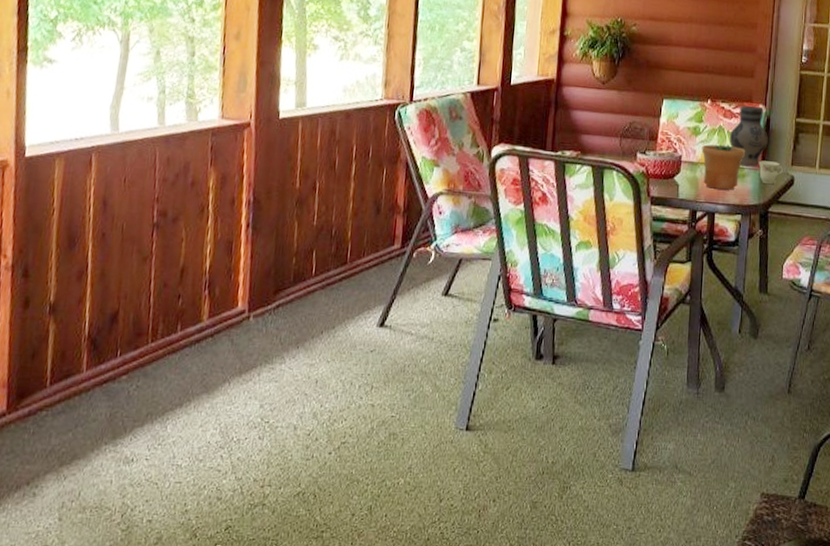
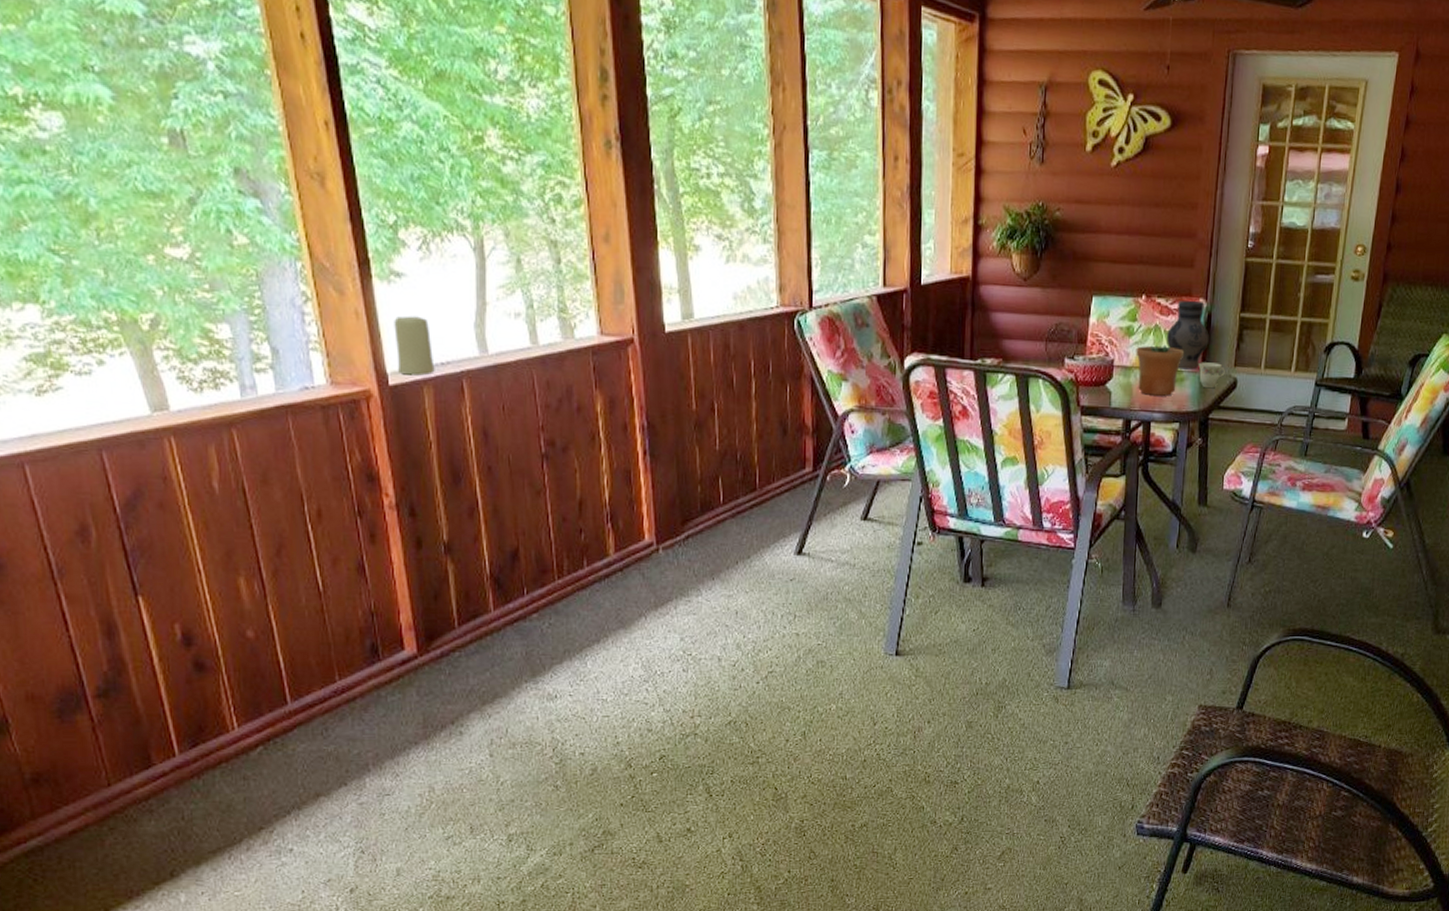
candle: none [36,96,70,149] -> present [394,316,435,376]

